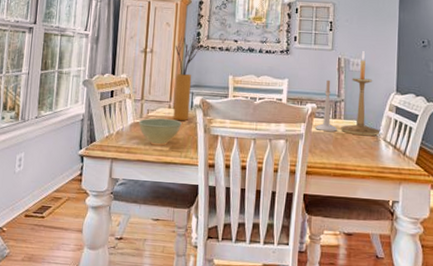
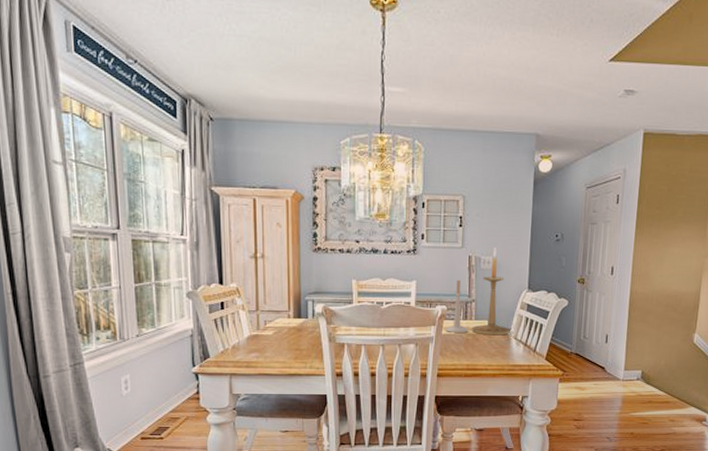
bowl: present [138,118,182,146] -> none [255,329,304,358]
vase: present [173,34,203,121] -> none [289,236,320,331]

